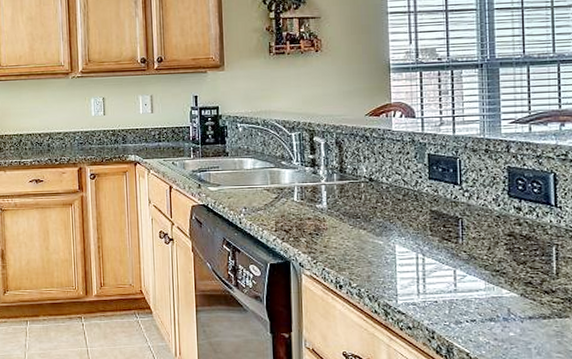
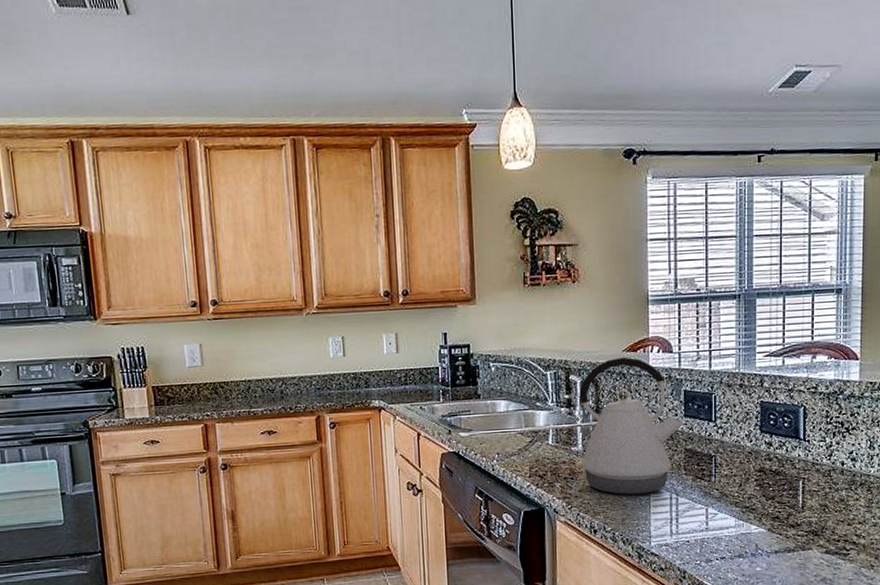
kettle: none [319,120,429,253] -> present [575,356,684,495]

